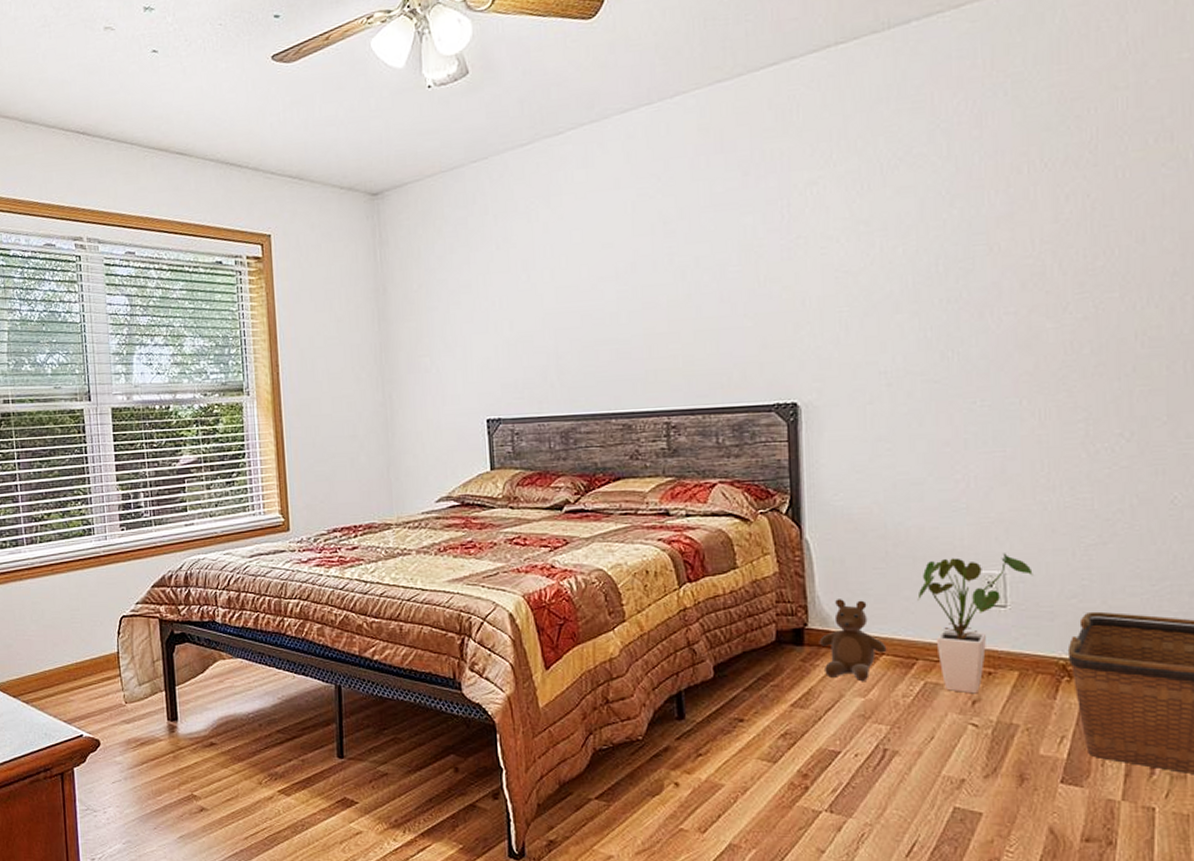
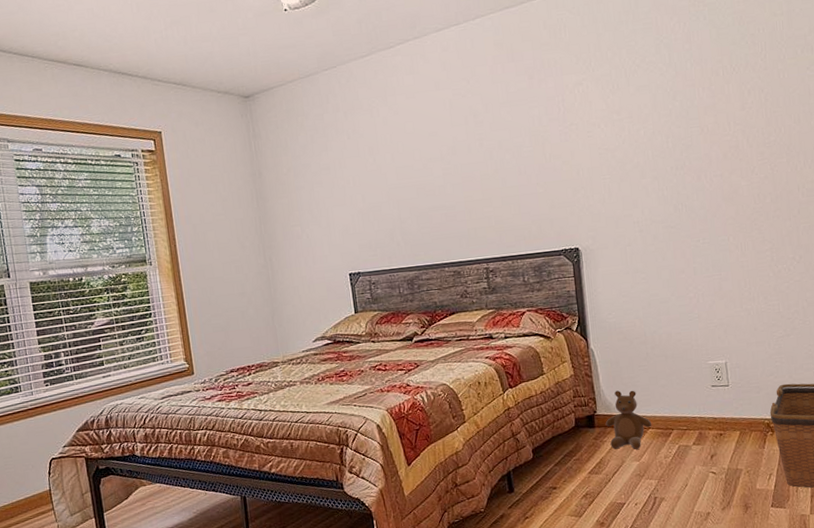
house plant: present [917,553,1033,694] -> none [670,347,744,451]

